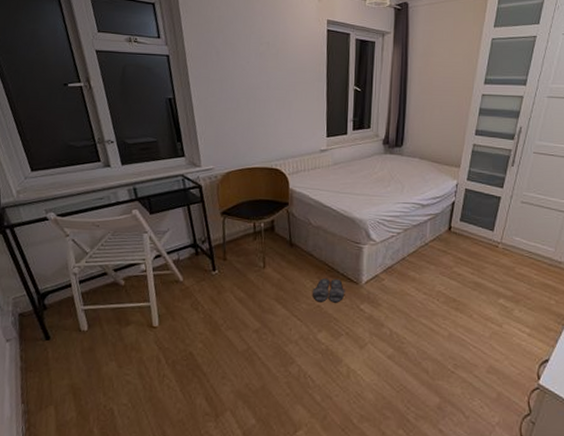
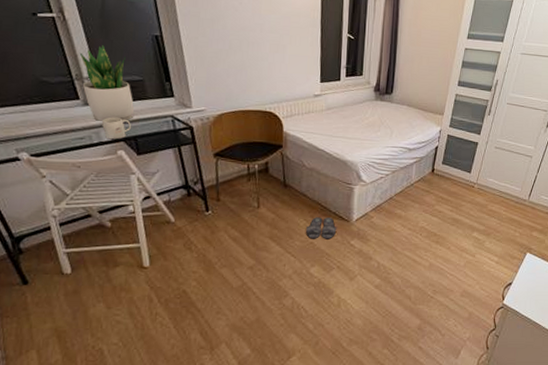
planter: none [102,110,149,182] -> present [79,45,135,121]
mug: none [119,177,146,200] -> present [102,117,132,140]

